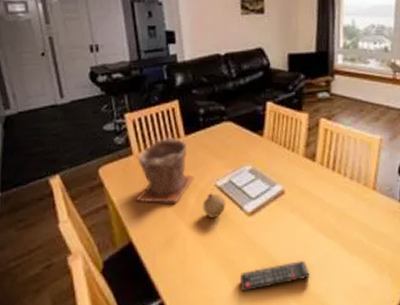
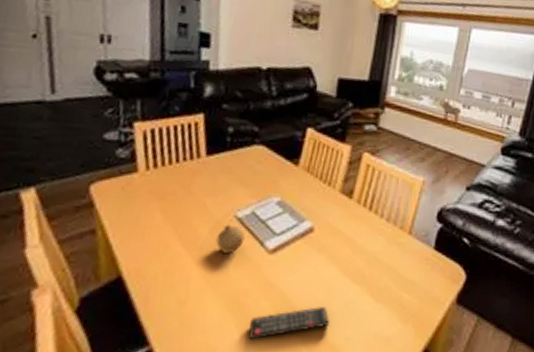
plant pot: present [135,136,194,203] -> none [133,155,211,233]

